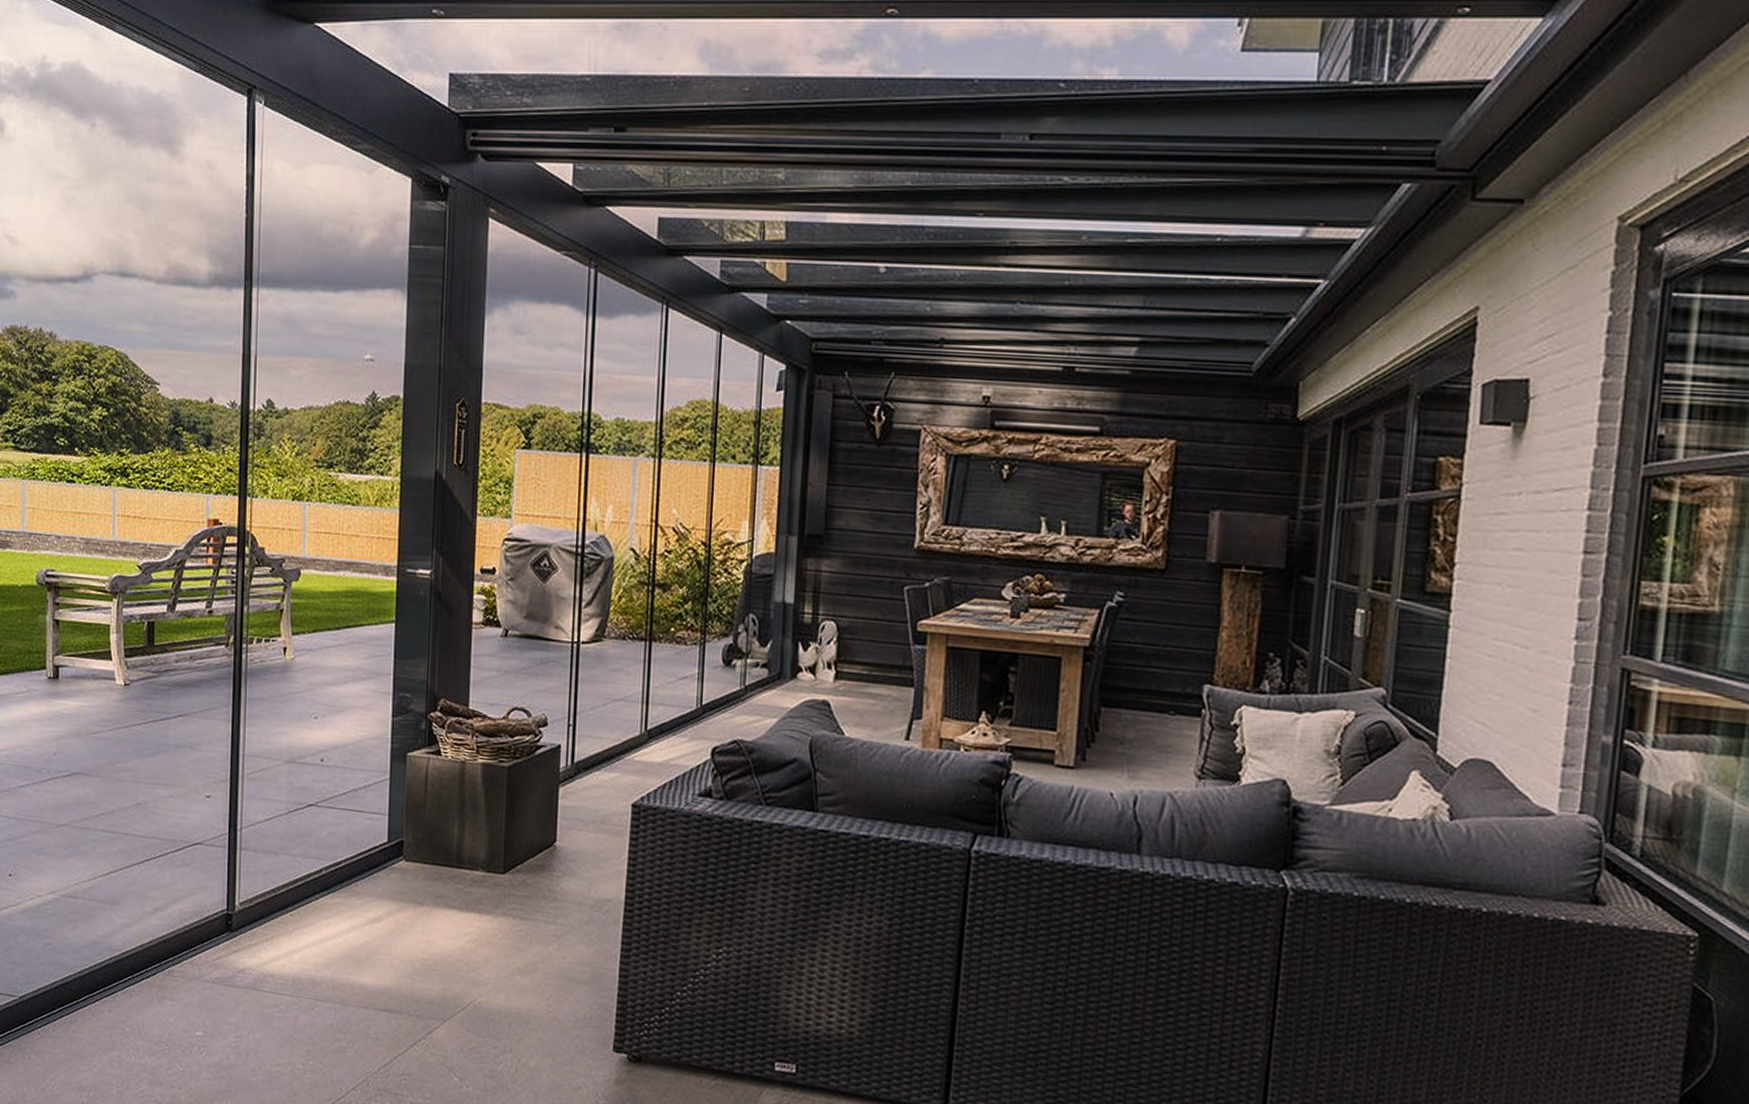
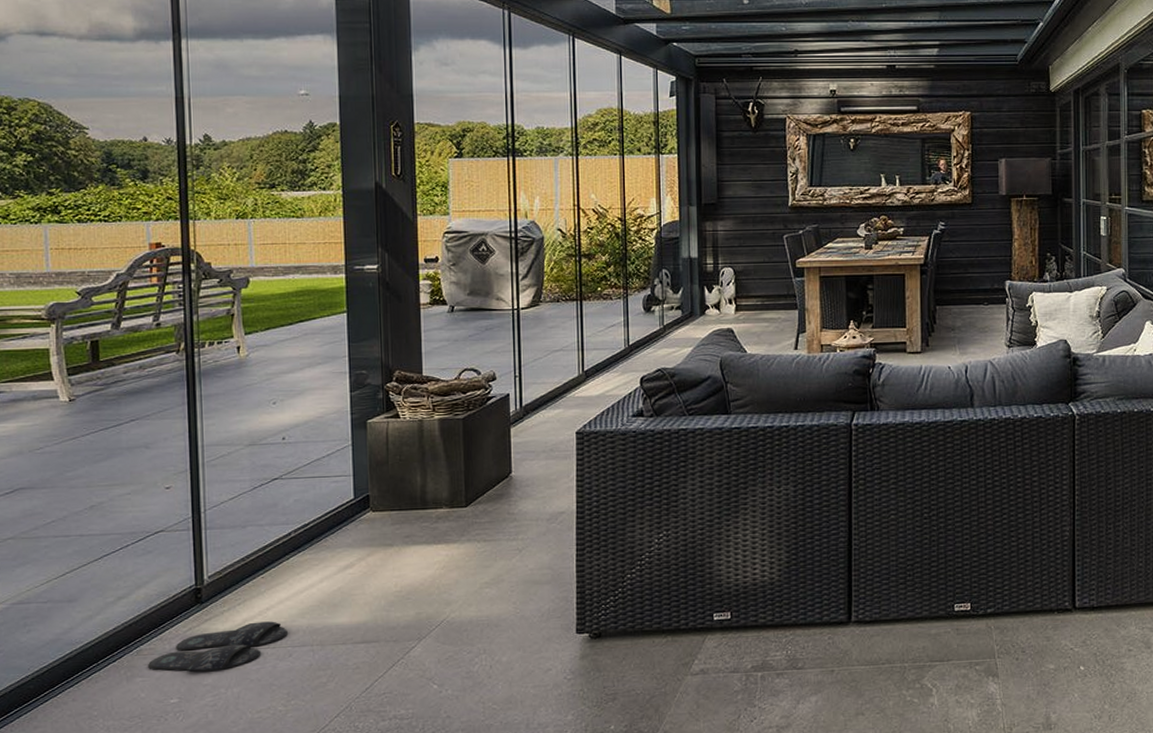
slippers: none [177,963,311,1011] -> present [147,621,288,672]

